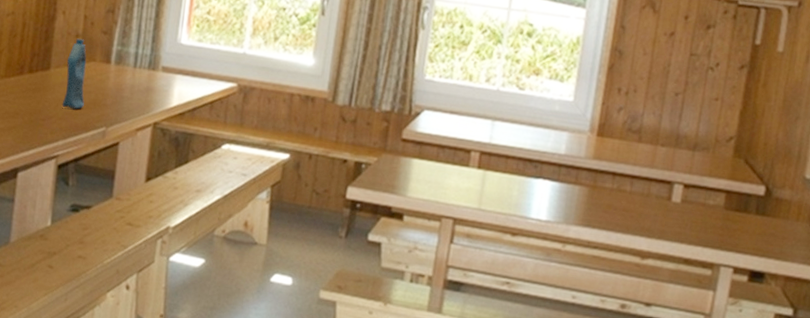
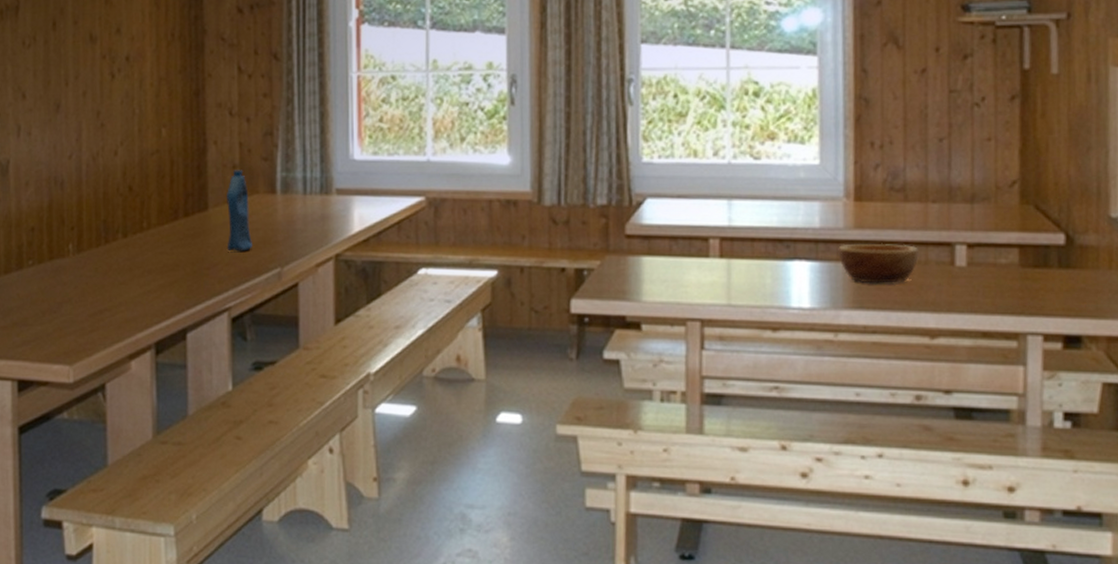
bowl: none [575,171,643,209] -> present [837,243,919,284]

